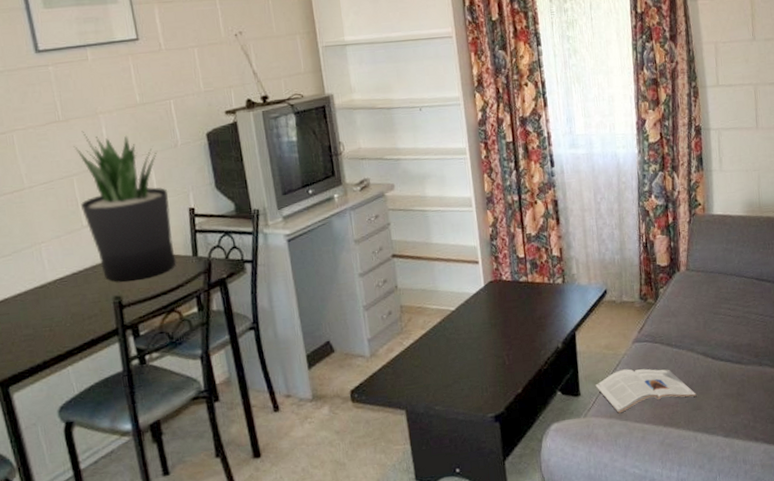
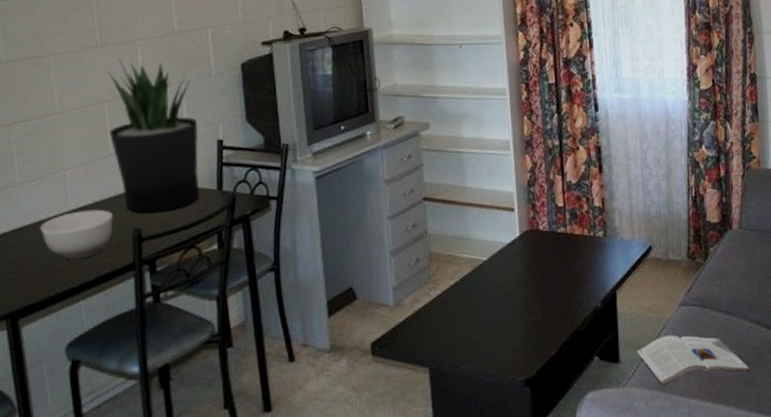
bowl: none [20,279,94,329] -> present [40,209,113,260]

